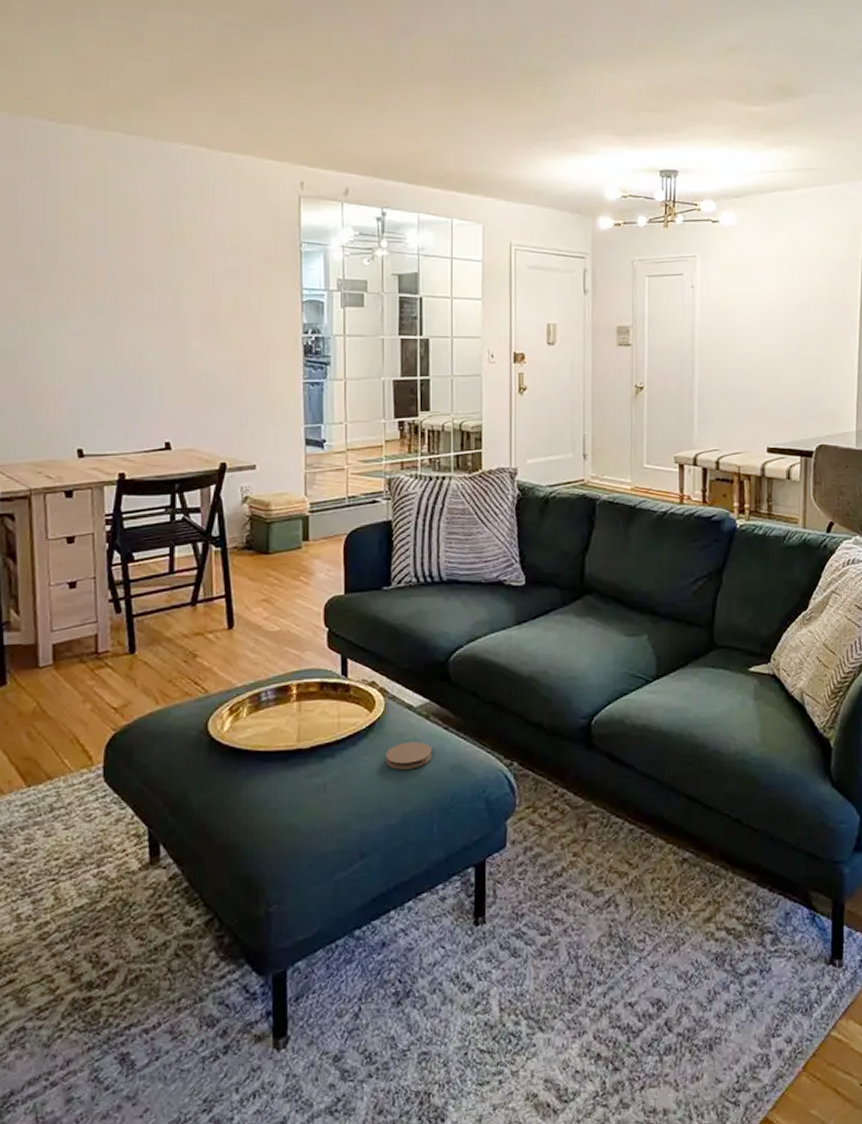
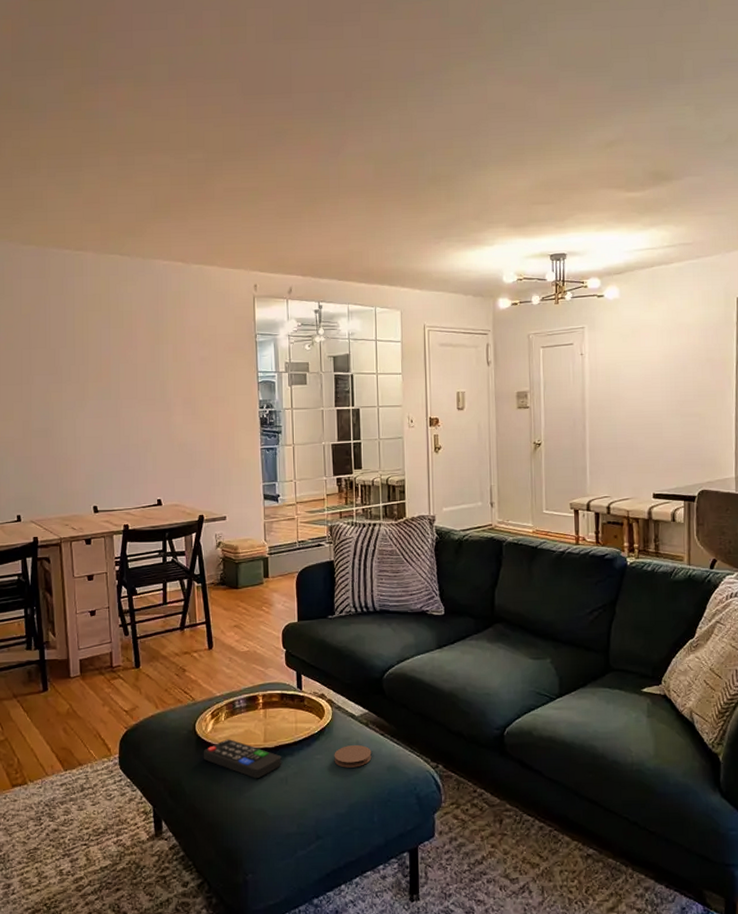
remote control: none [218,739,319,788] -> present [204,739,282,779]

